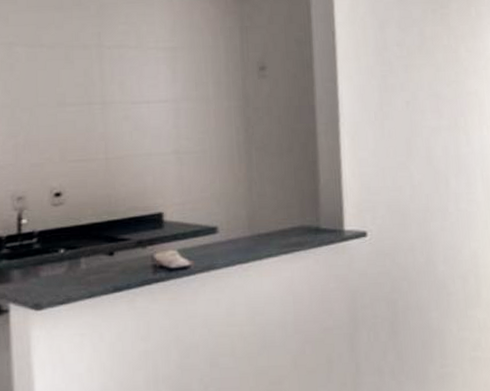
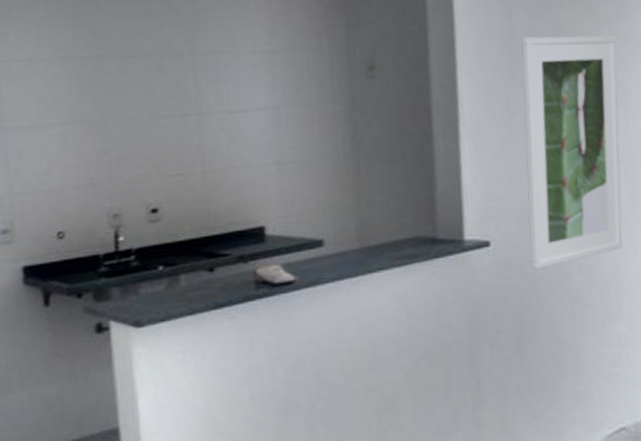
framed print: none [392,48,480,258] -> present [521,35,623,269]

